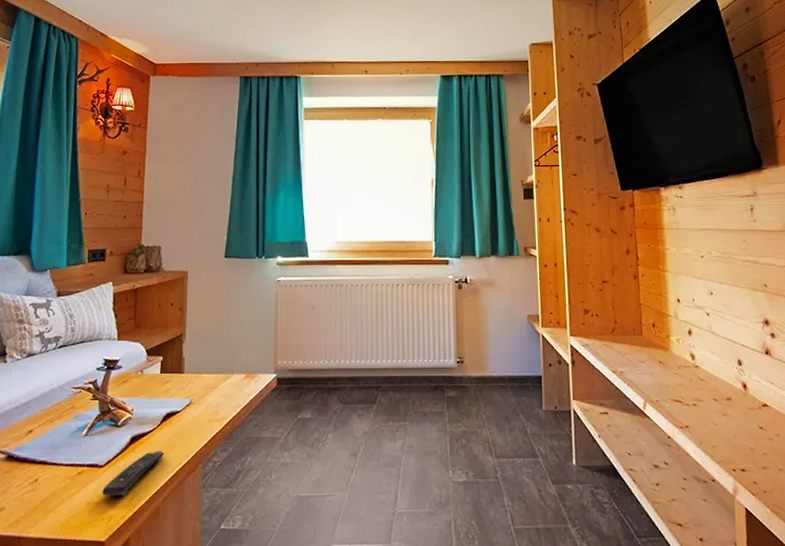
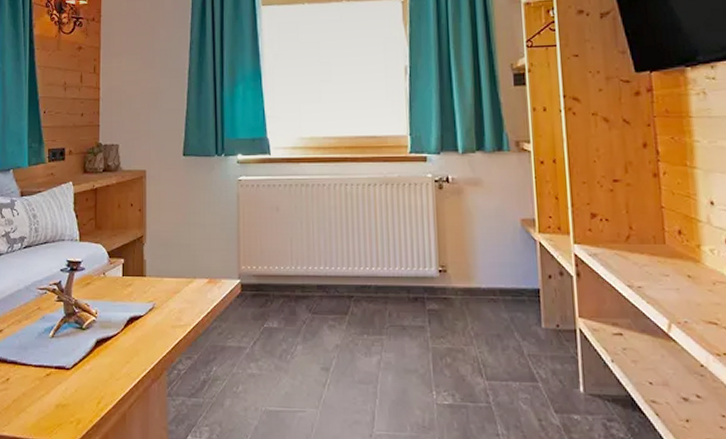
remote control: present [102,451,164,495] -> none [70,355,129,399]

